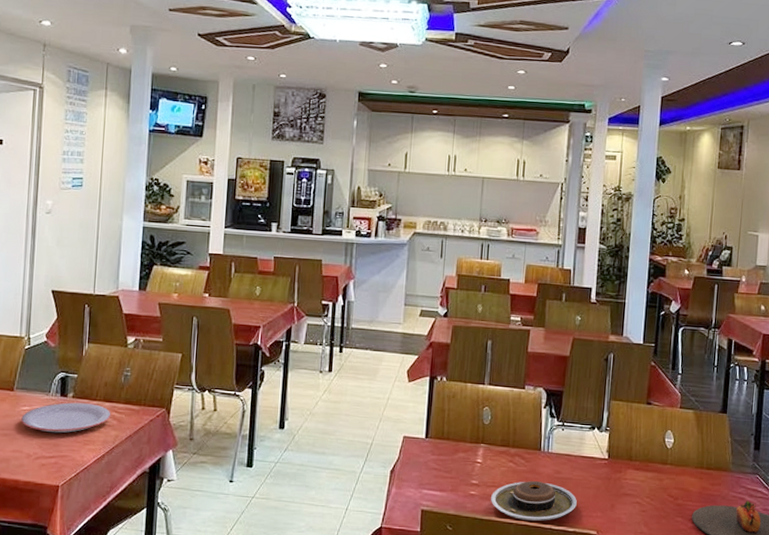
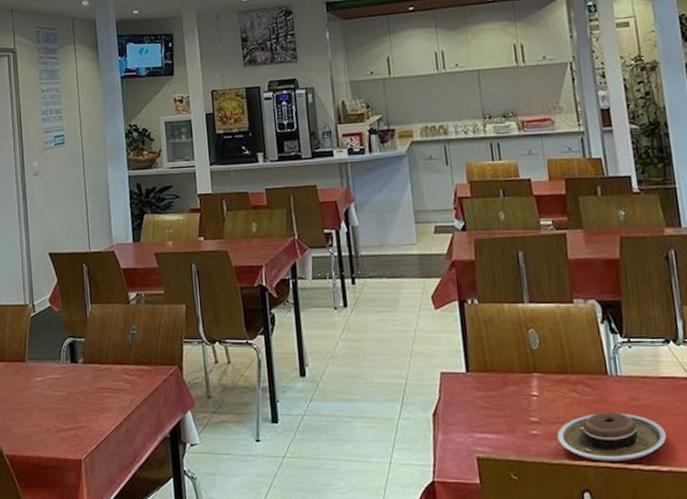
plate: present [21,402,111,433] -> none [36,368,124,403]

